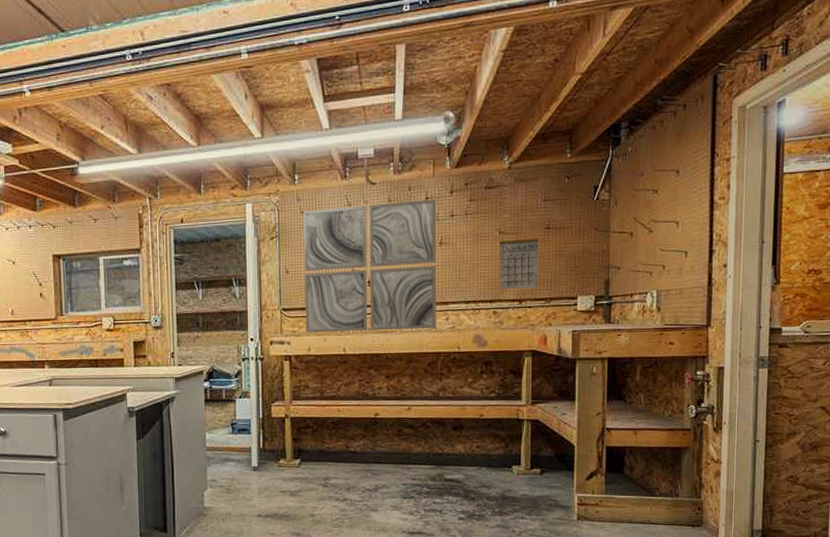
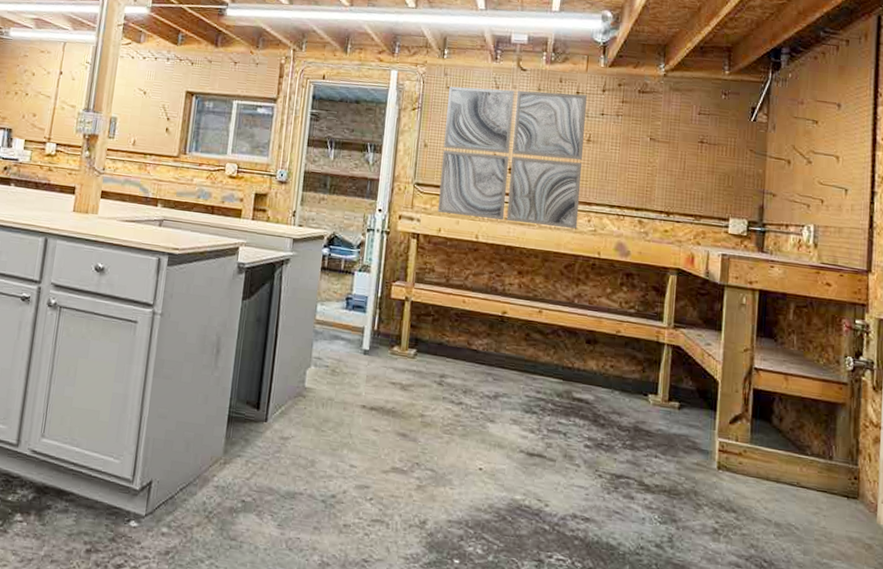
calendar: present [499,235,539,290] -> none [647,146,691,203]

